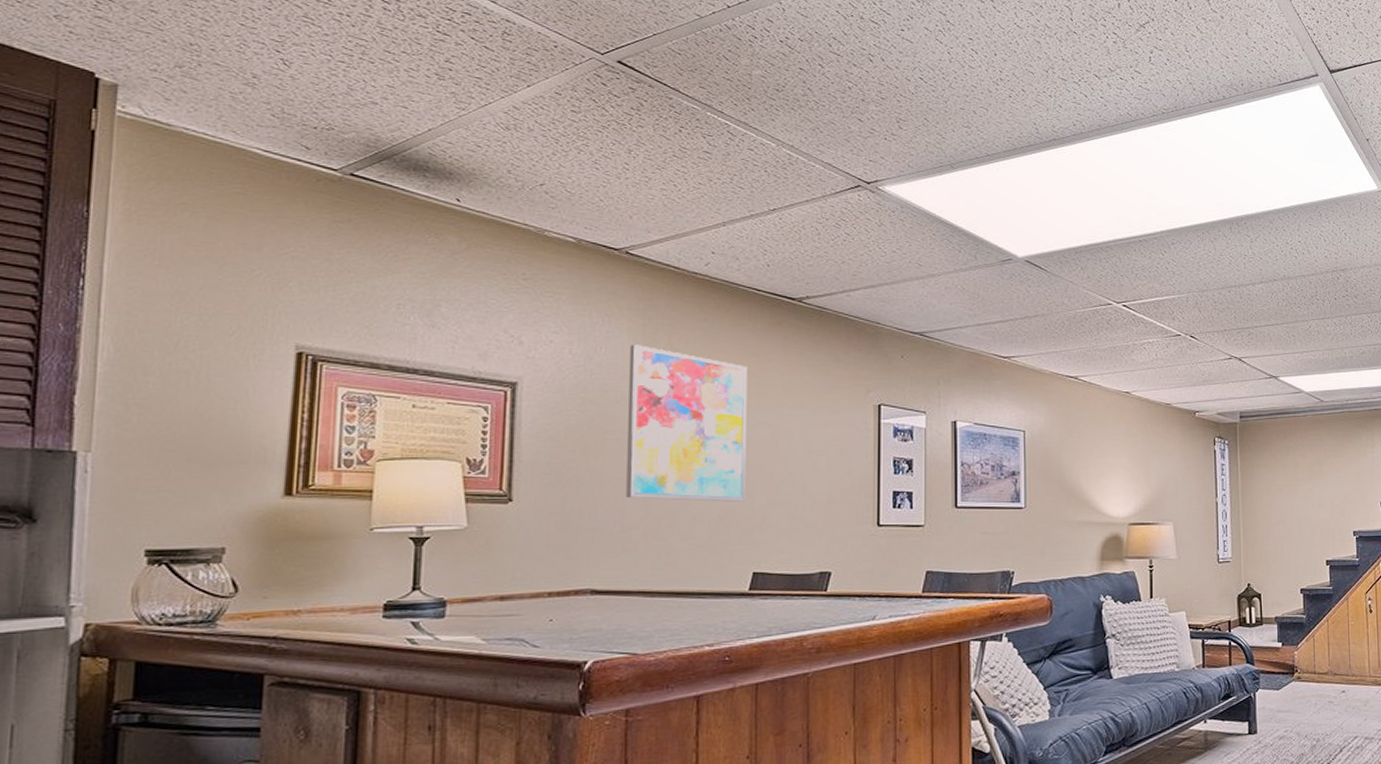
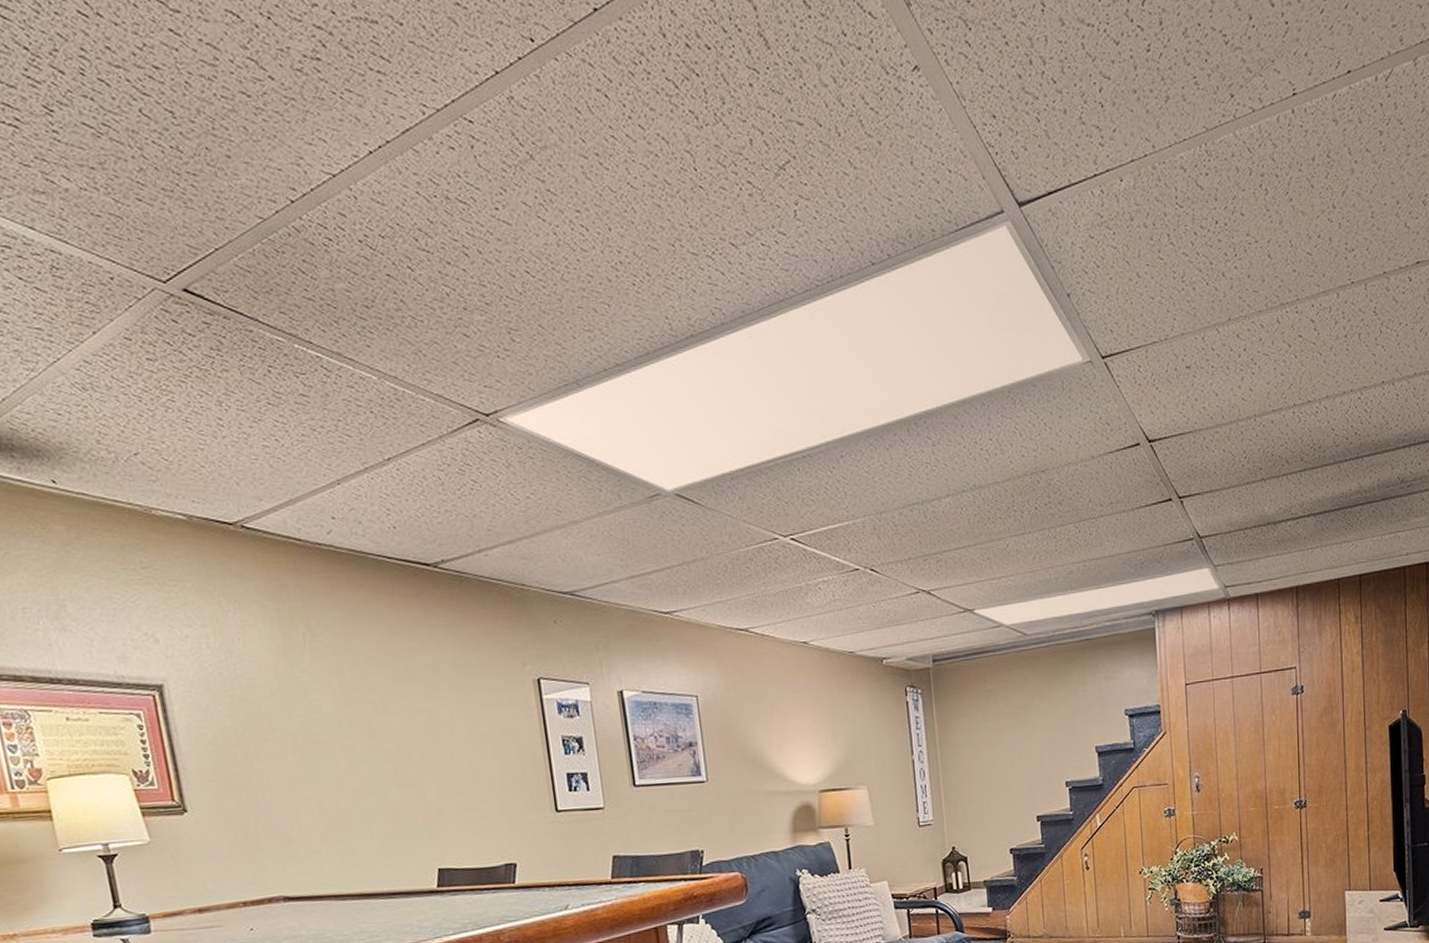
wall art: present [626,345,748,502] -> none [268,632,417,801]

